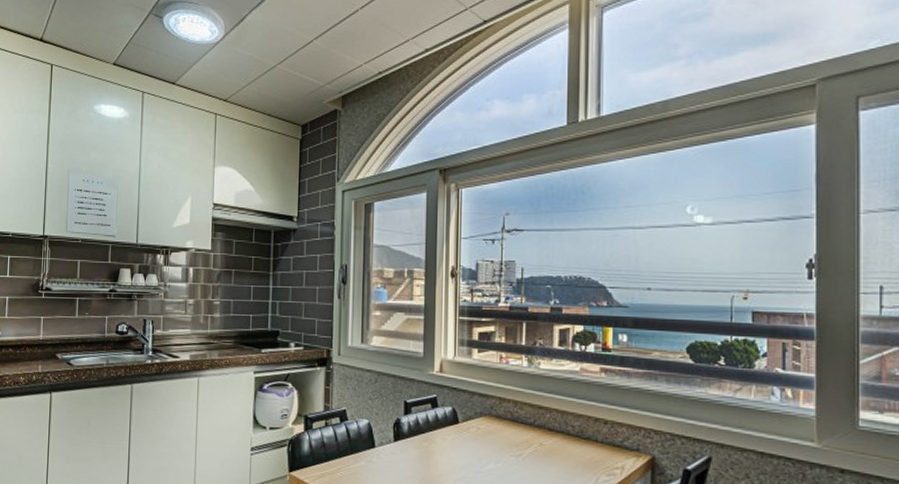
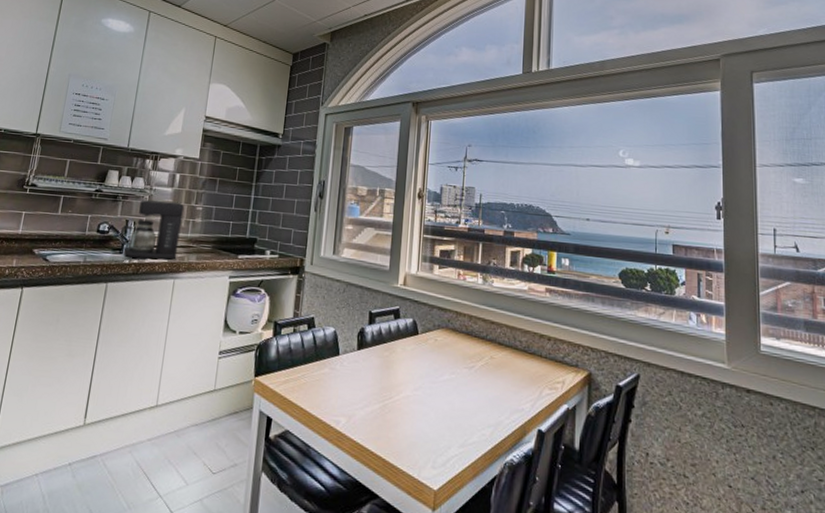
coffee maker: none [139,297,200,359] -> present [120,200,184,260]

